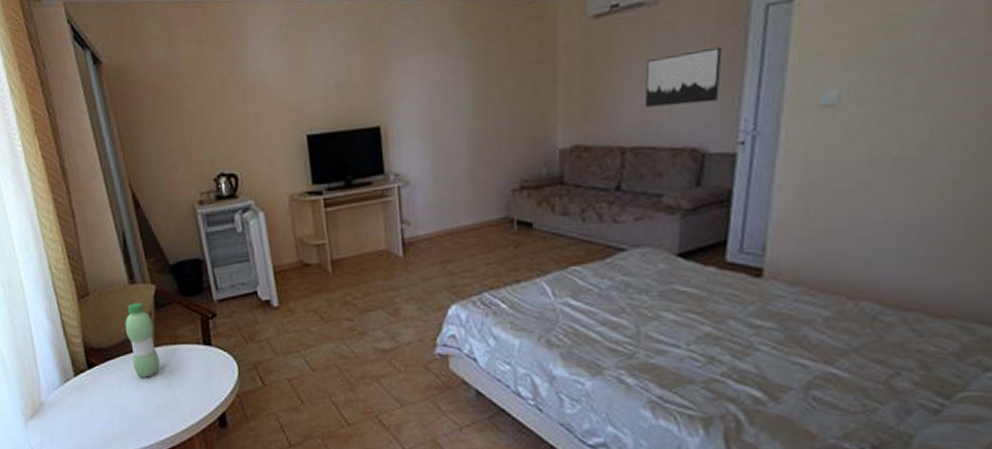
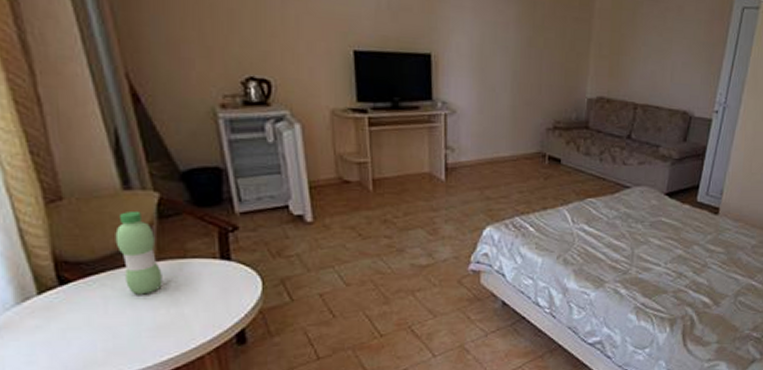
wall art: present [644,46,722,107] -> none [654,33,711,77]

